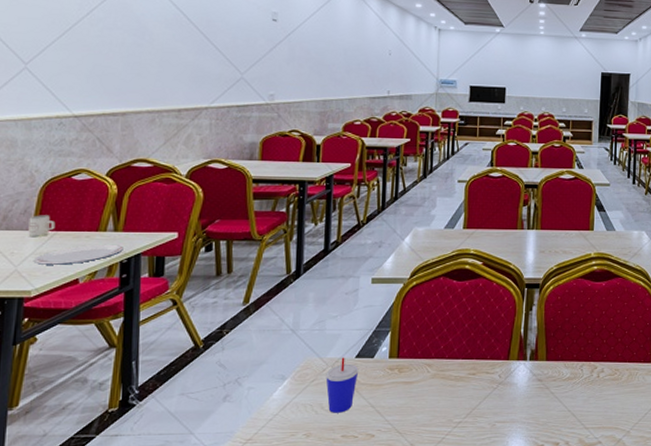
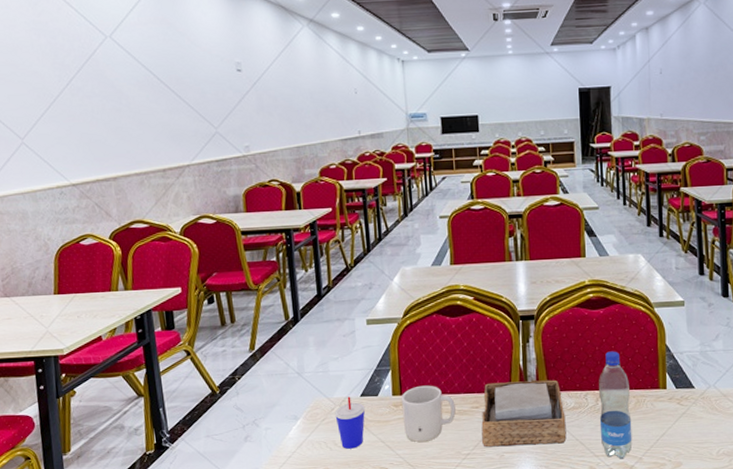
mug: present [28,215,56,236] -> none [50,279,74,300]
plate: present [34,244,123,265] -> none [61,302,135,325]
mug: none [396,349,452,409] -> present [401,385,456,443]
napkin holder: none [475,349,560,416] -> present [481,379,567,447]
bottle: none [592,323,624,432] -> present [598,351,633,459]

